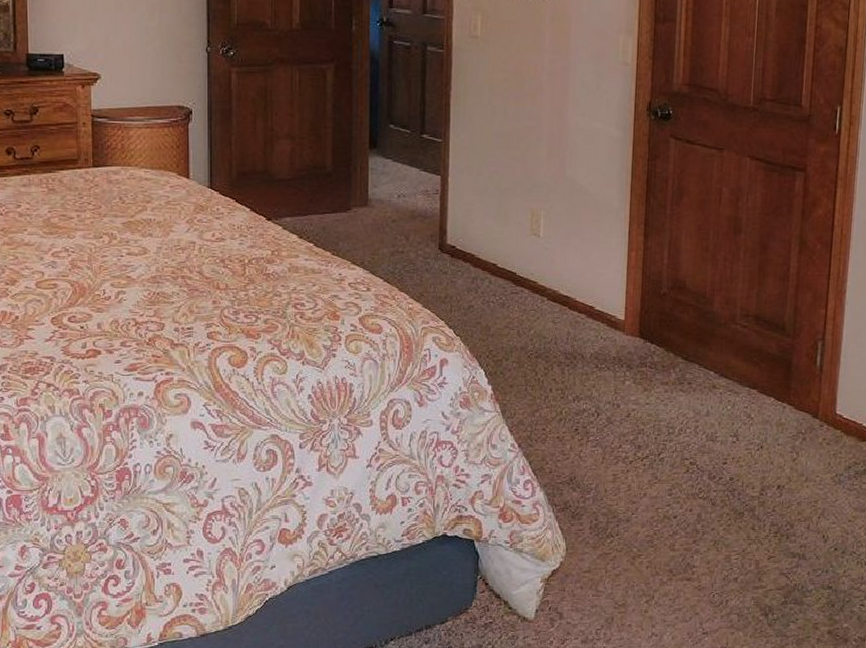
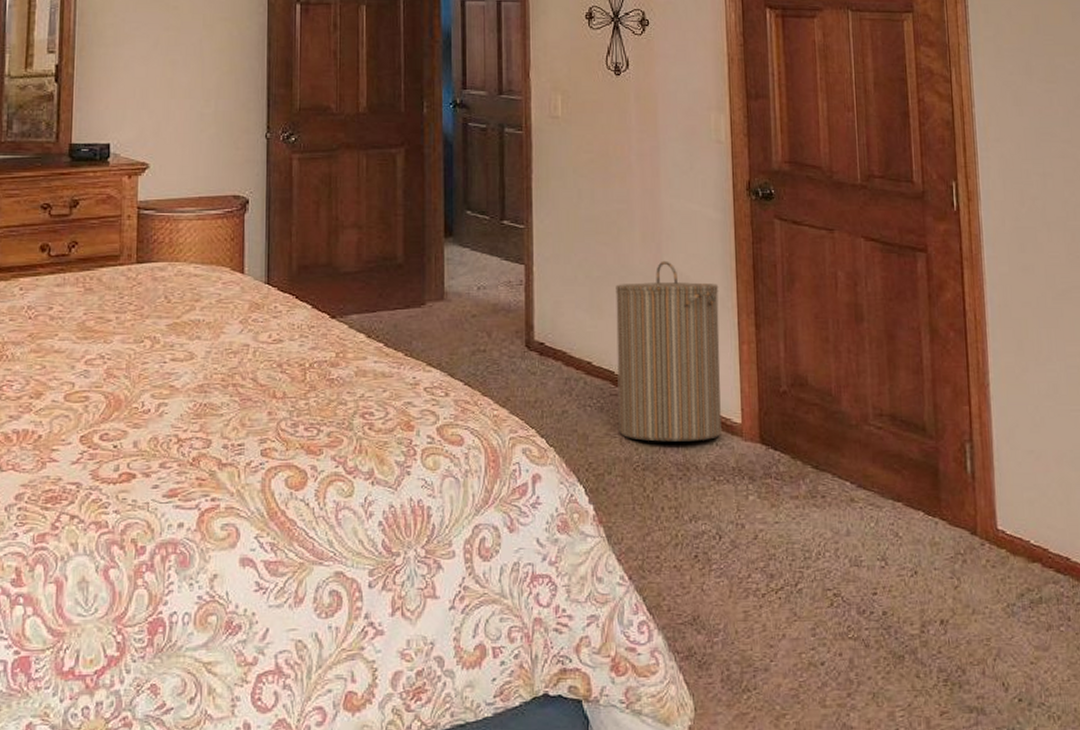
laundry hamper: none [517,174,615,334] -> present [615,260,721,442]

